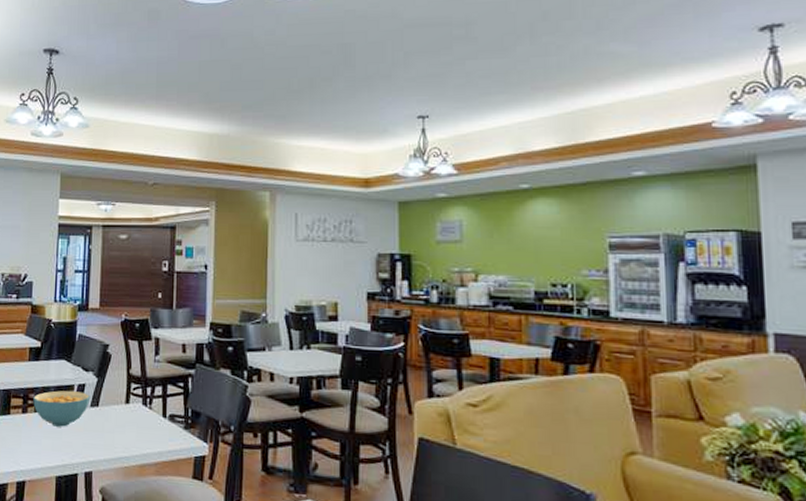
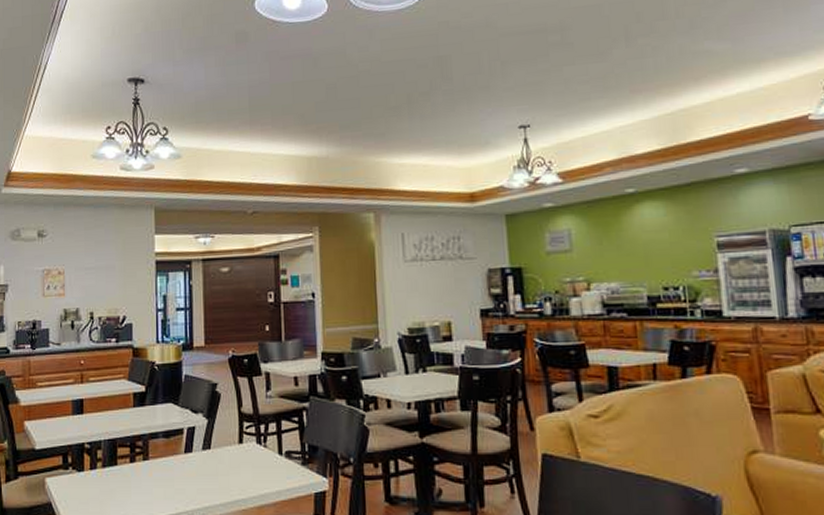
cereal bowl: present [33,390,91,427] -> none [141,435,202,474]

